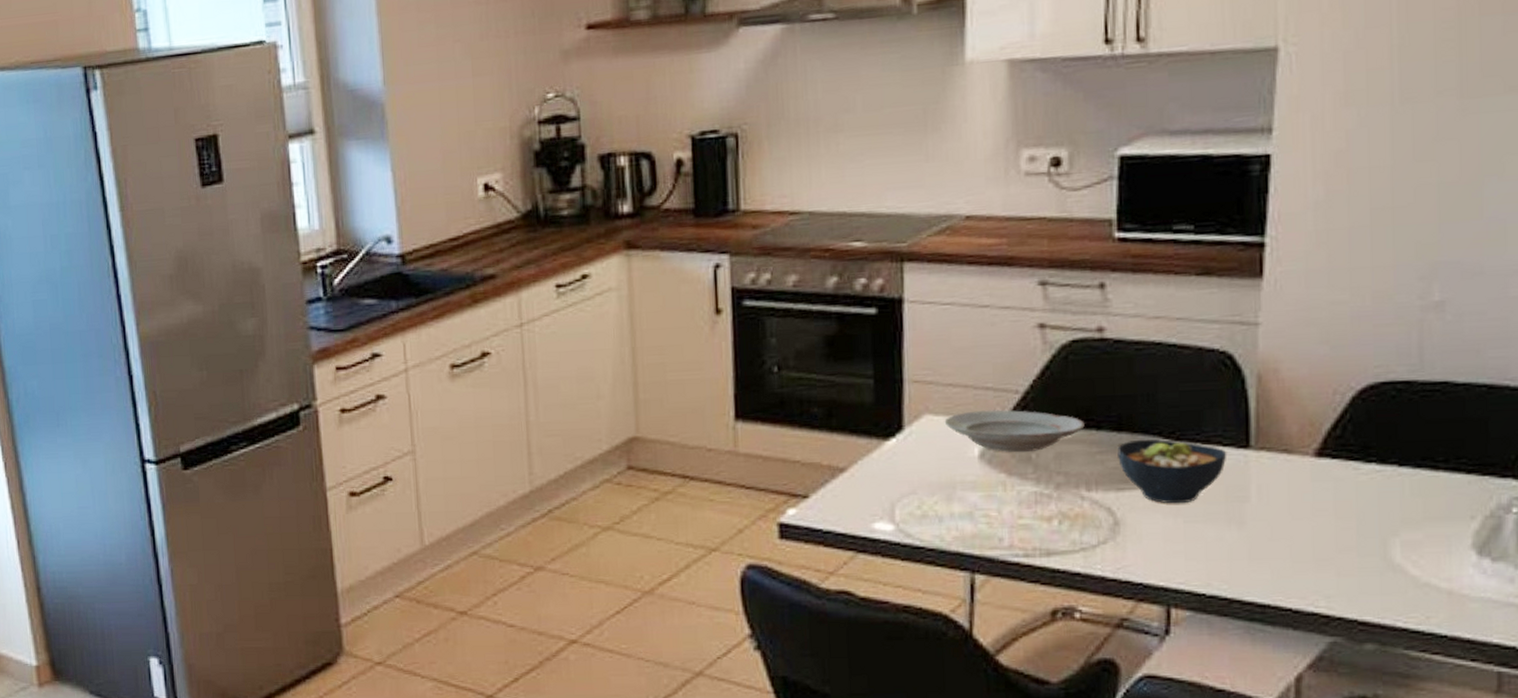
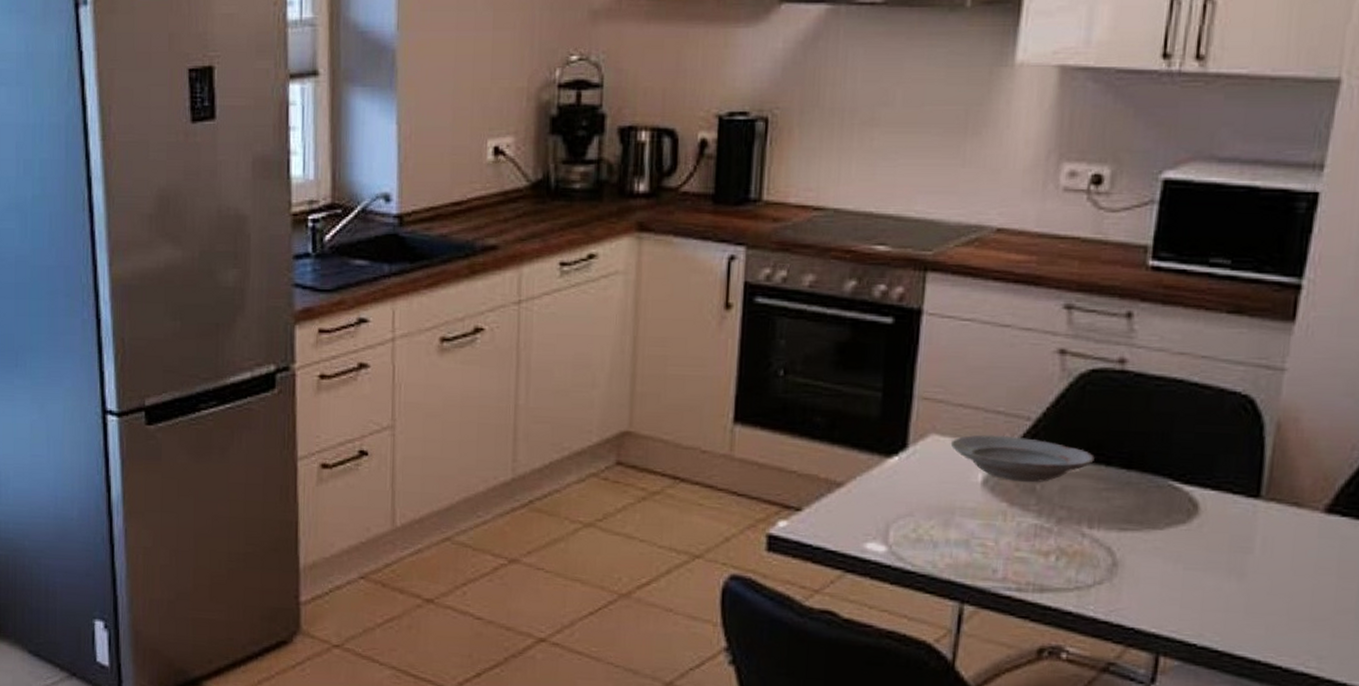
bowl: present [1117,439,1227,504] -> none [1124,479,1237,550]

